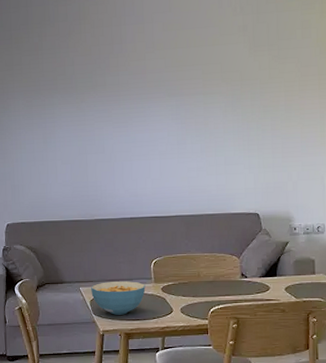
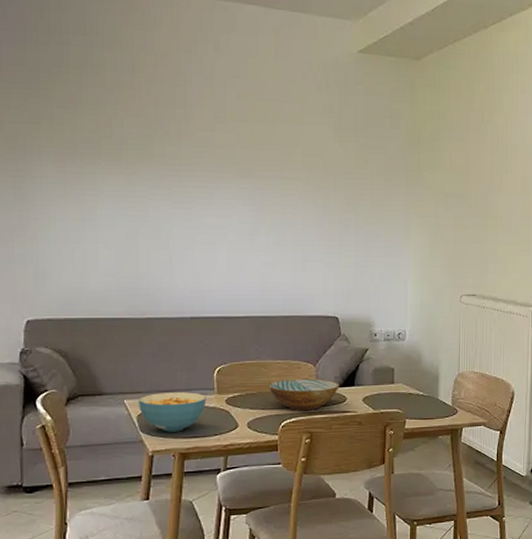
bowl: none [198,269,262,299] -> present [268,378,339,411]

